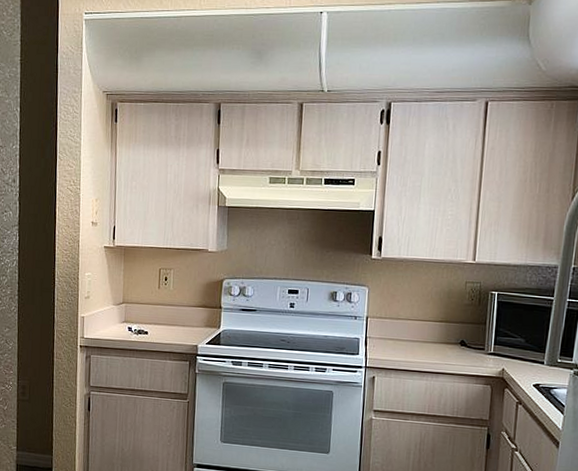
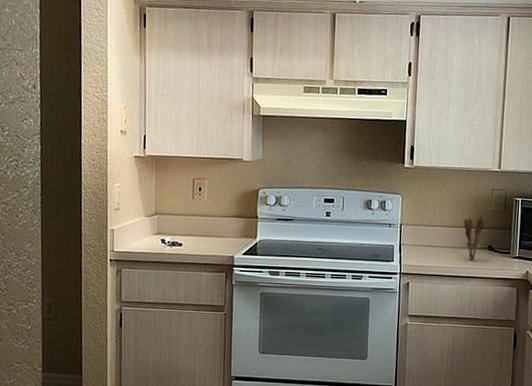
utensil holder: none [434,309,457,356] -> present [463,215,485,261]

